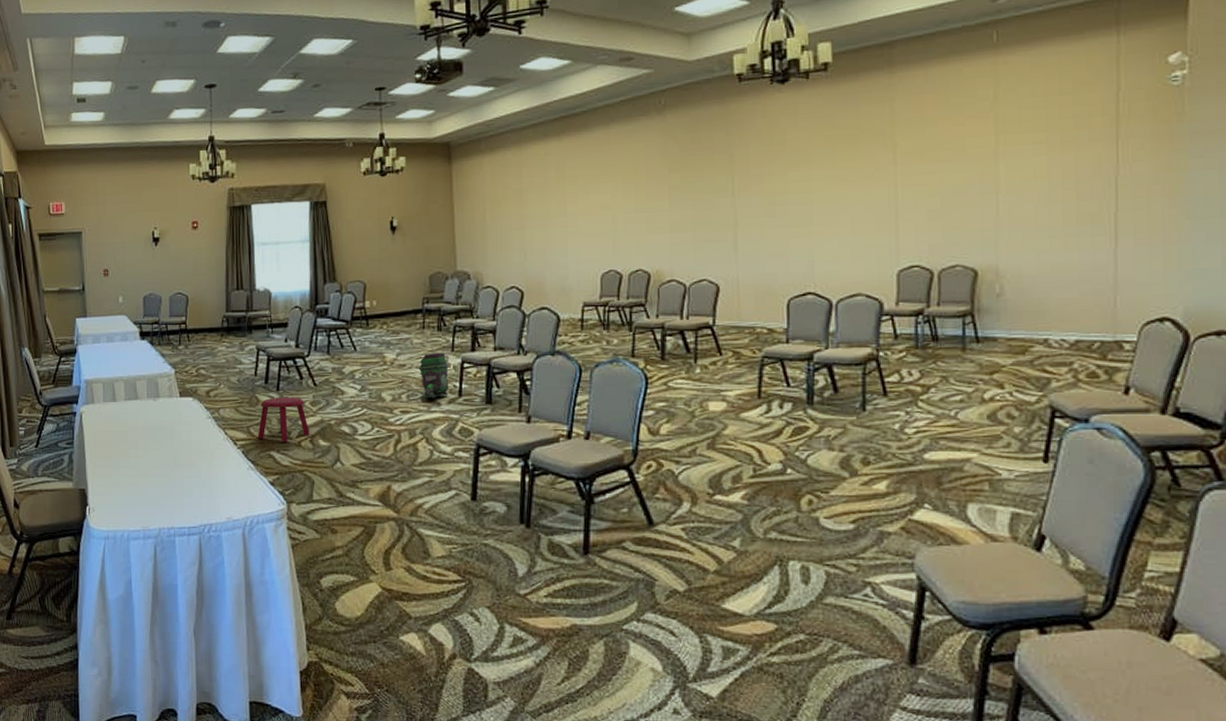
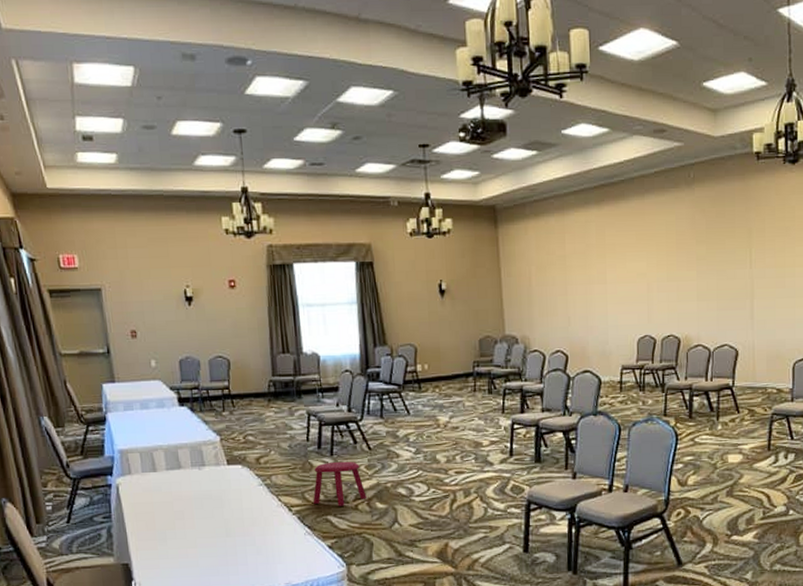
speaker: present [418,352,450,399] -> none [470,414,501,460]

